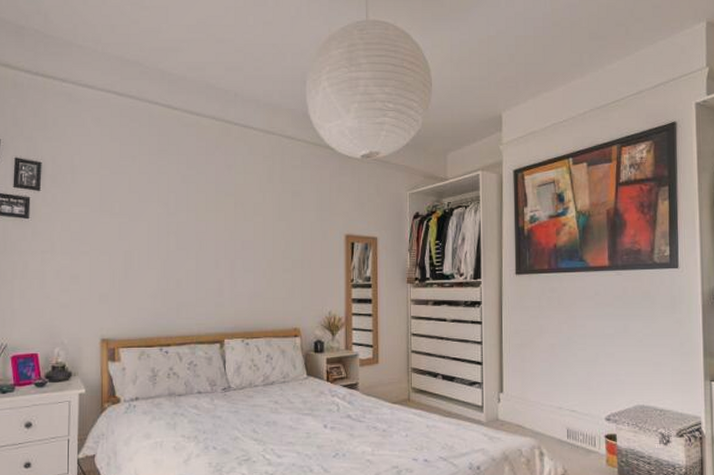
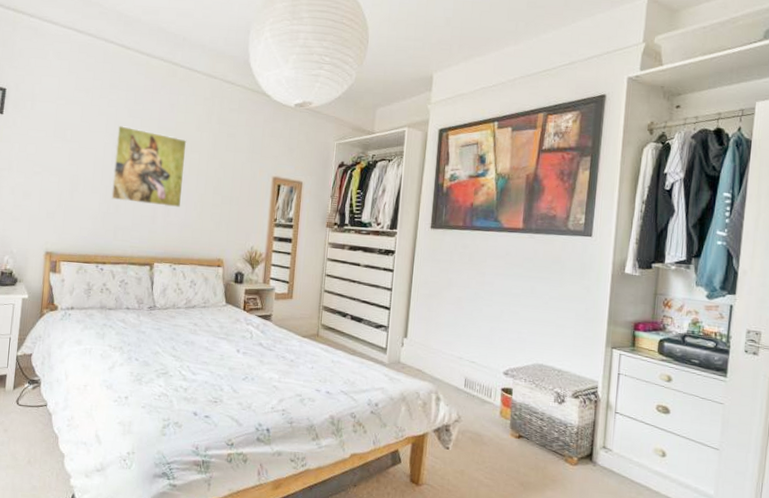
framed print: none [170,193,249,277] -> present [111,126,187,207]

